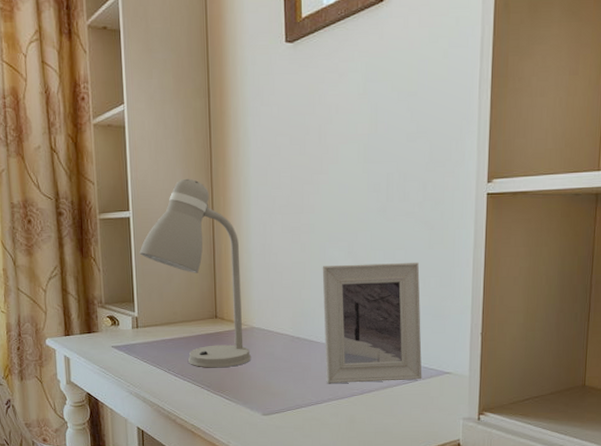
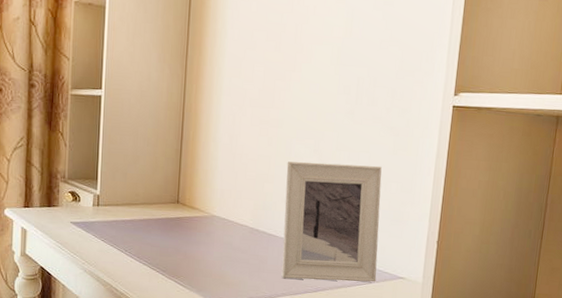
desk lamp: present [139,178,252,368] -> none [107,63,210,254]

